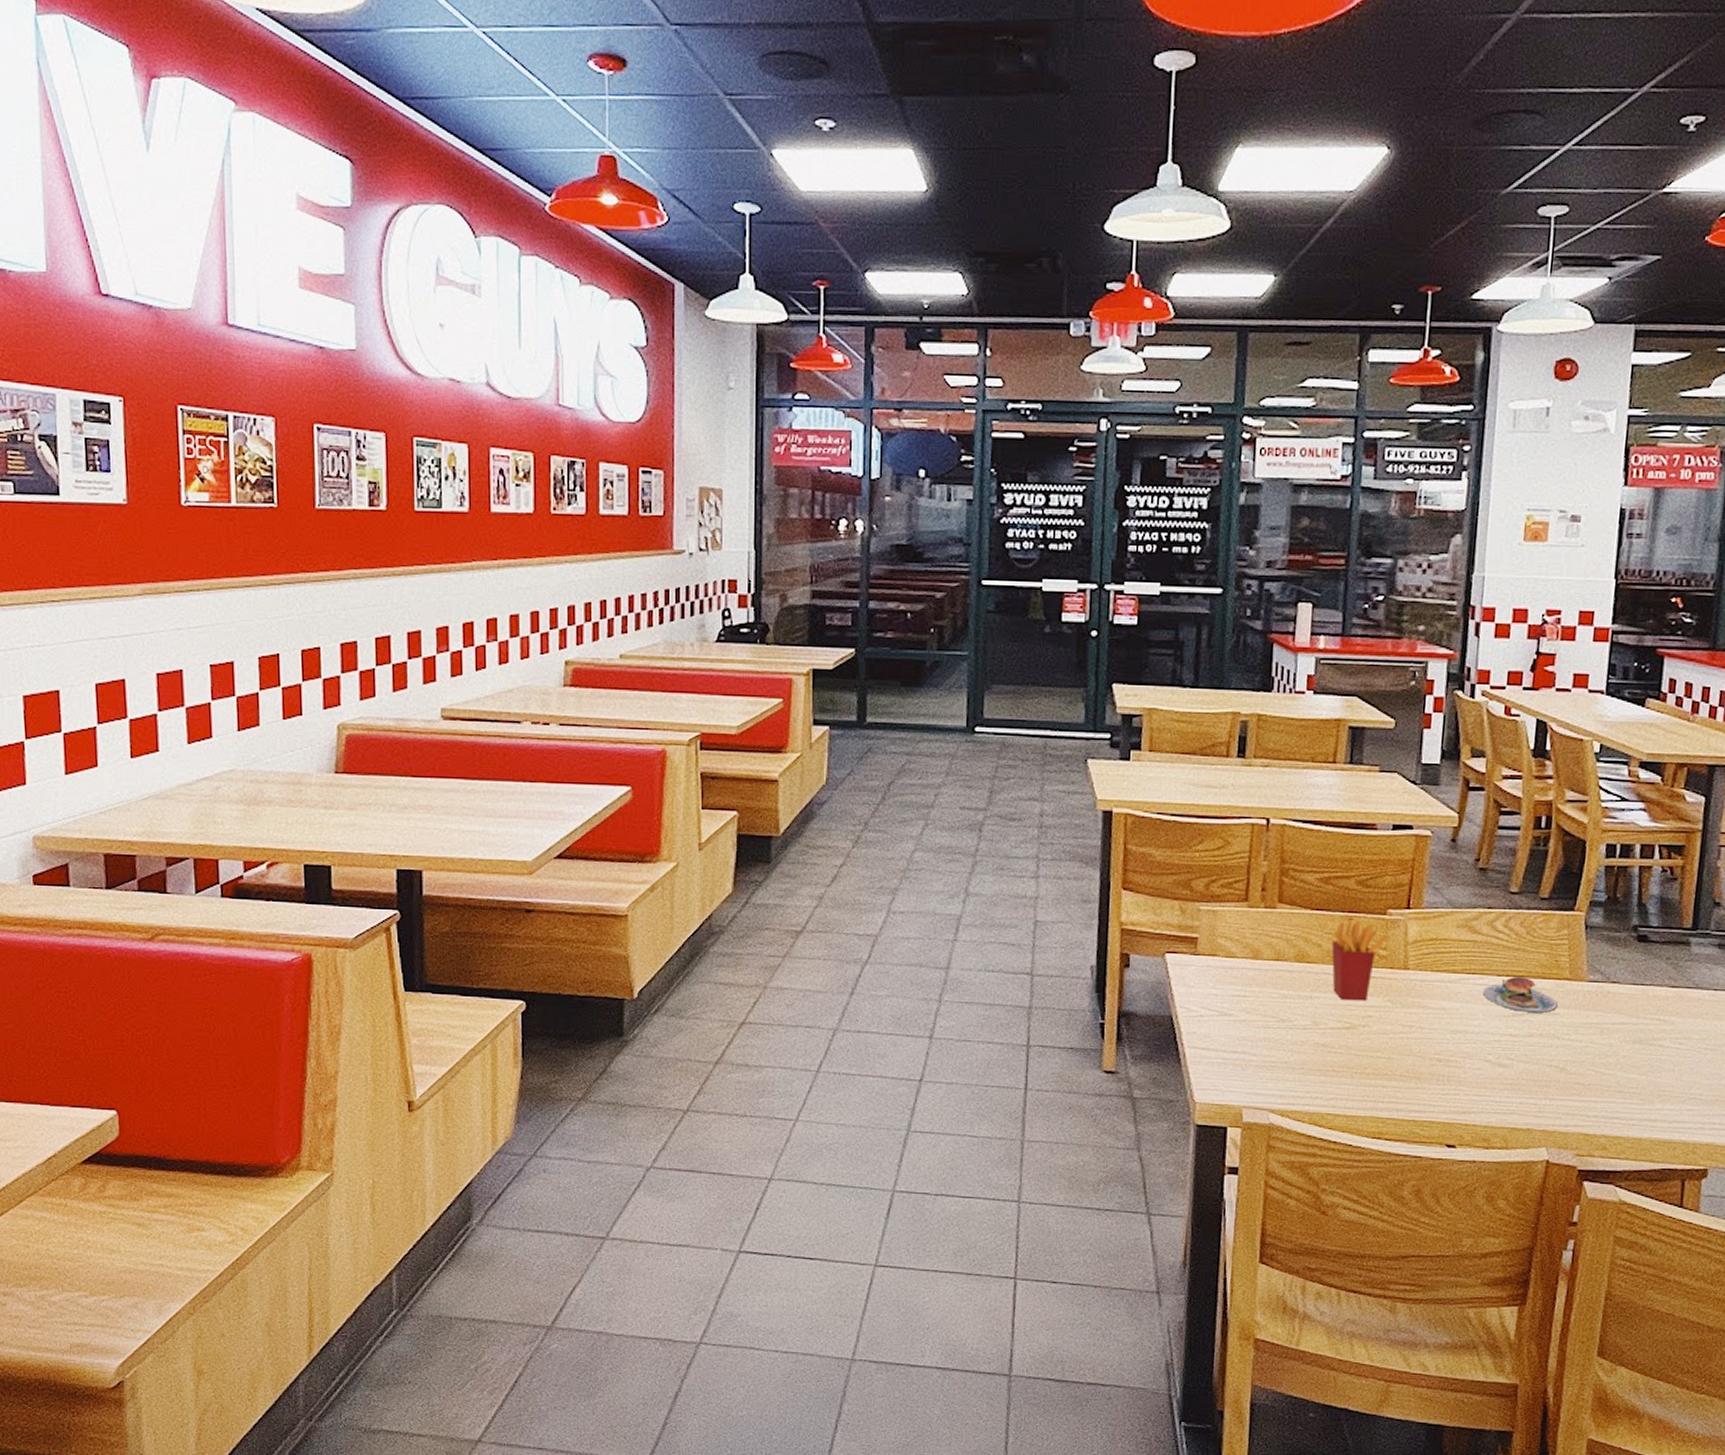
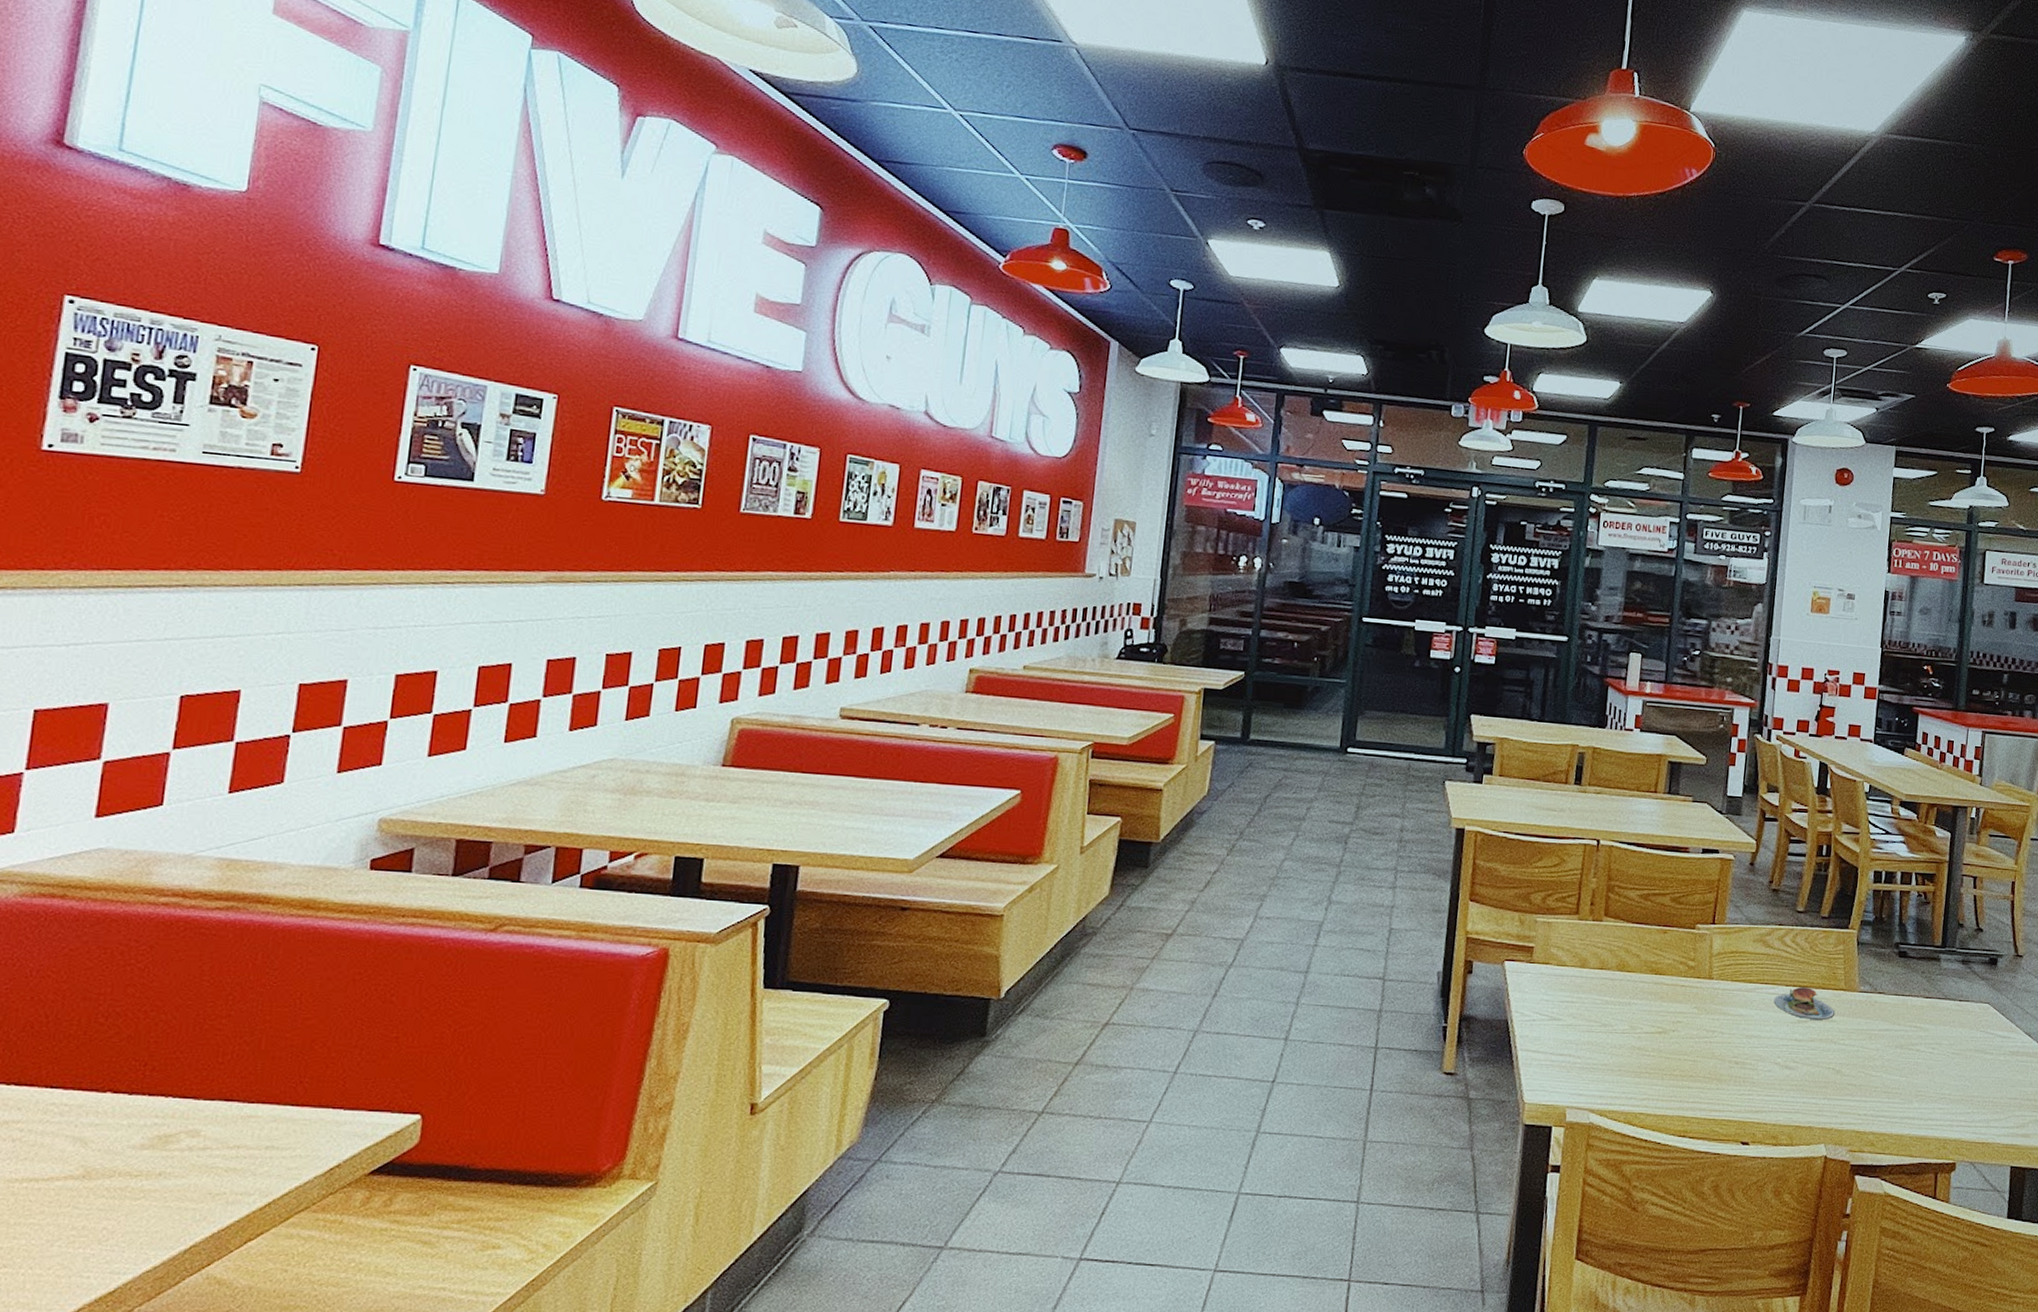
french fries: present [1331,920,1387,1001] -> none [1648,933,1695,1008]

